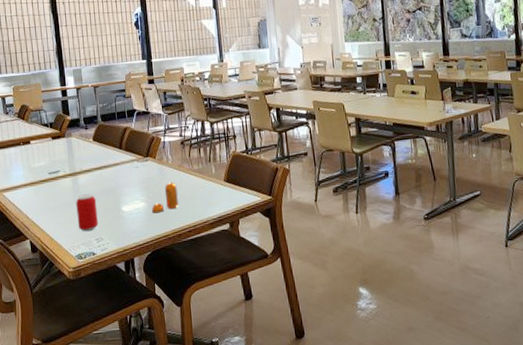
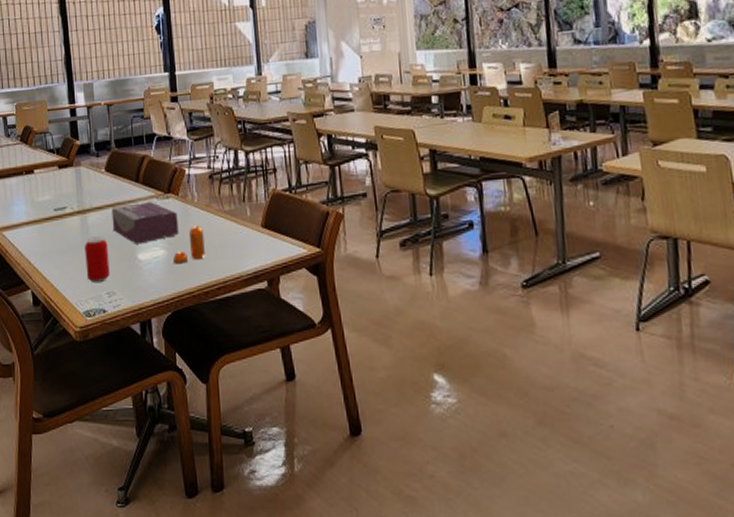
tissue box: none [99,163,156,199] -> present [111,201,179,244]

